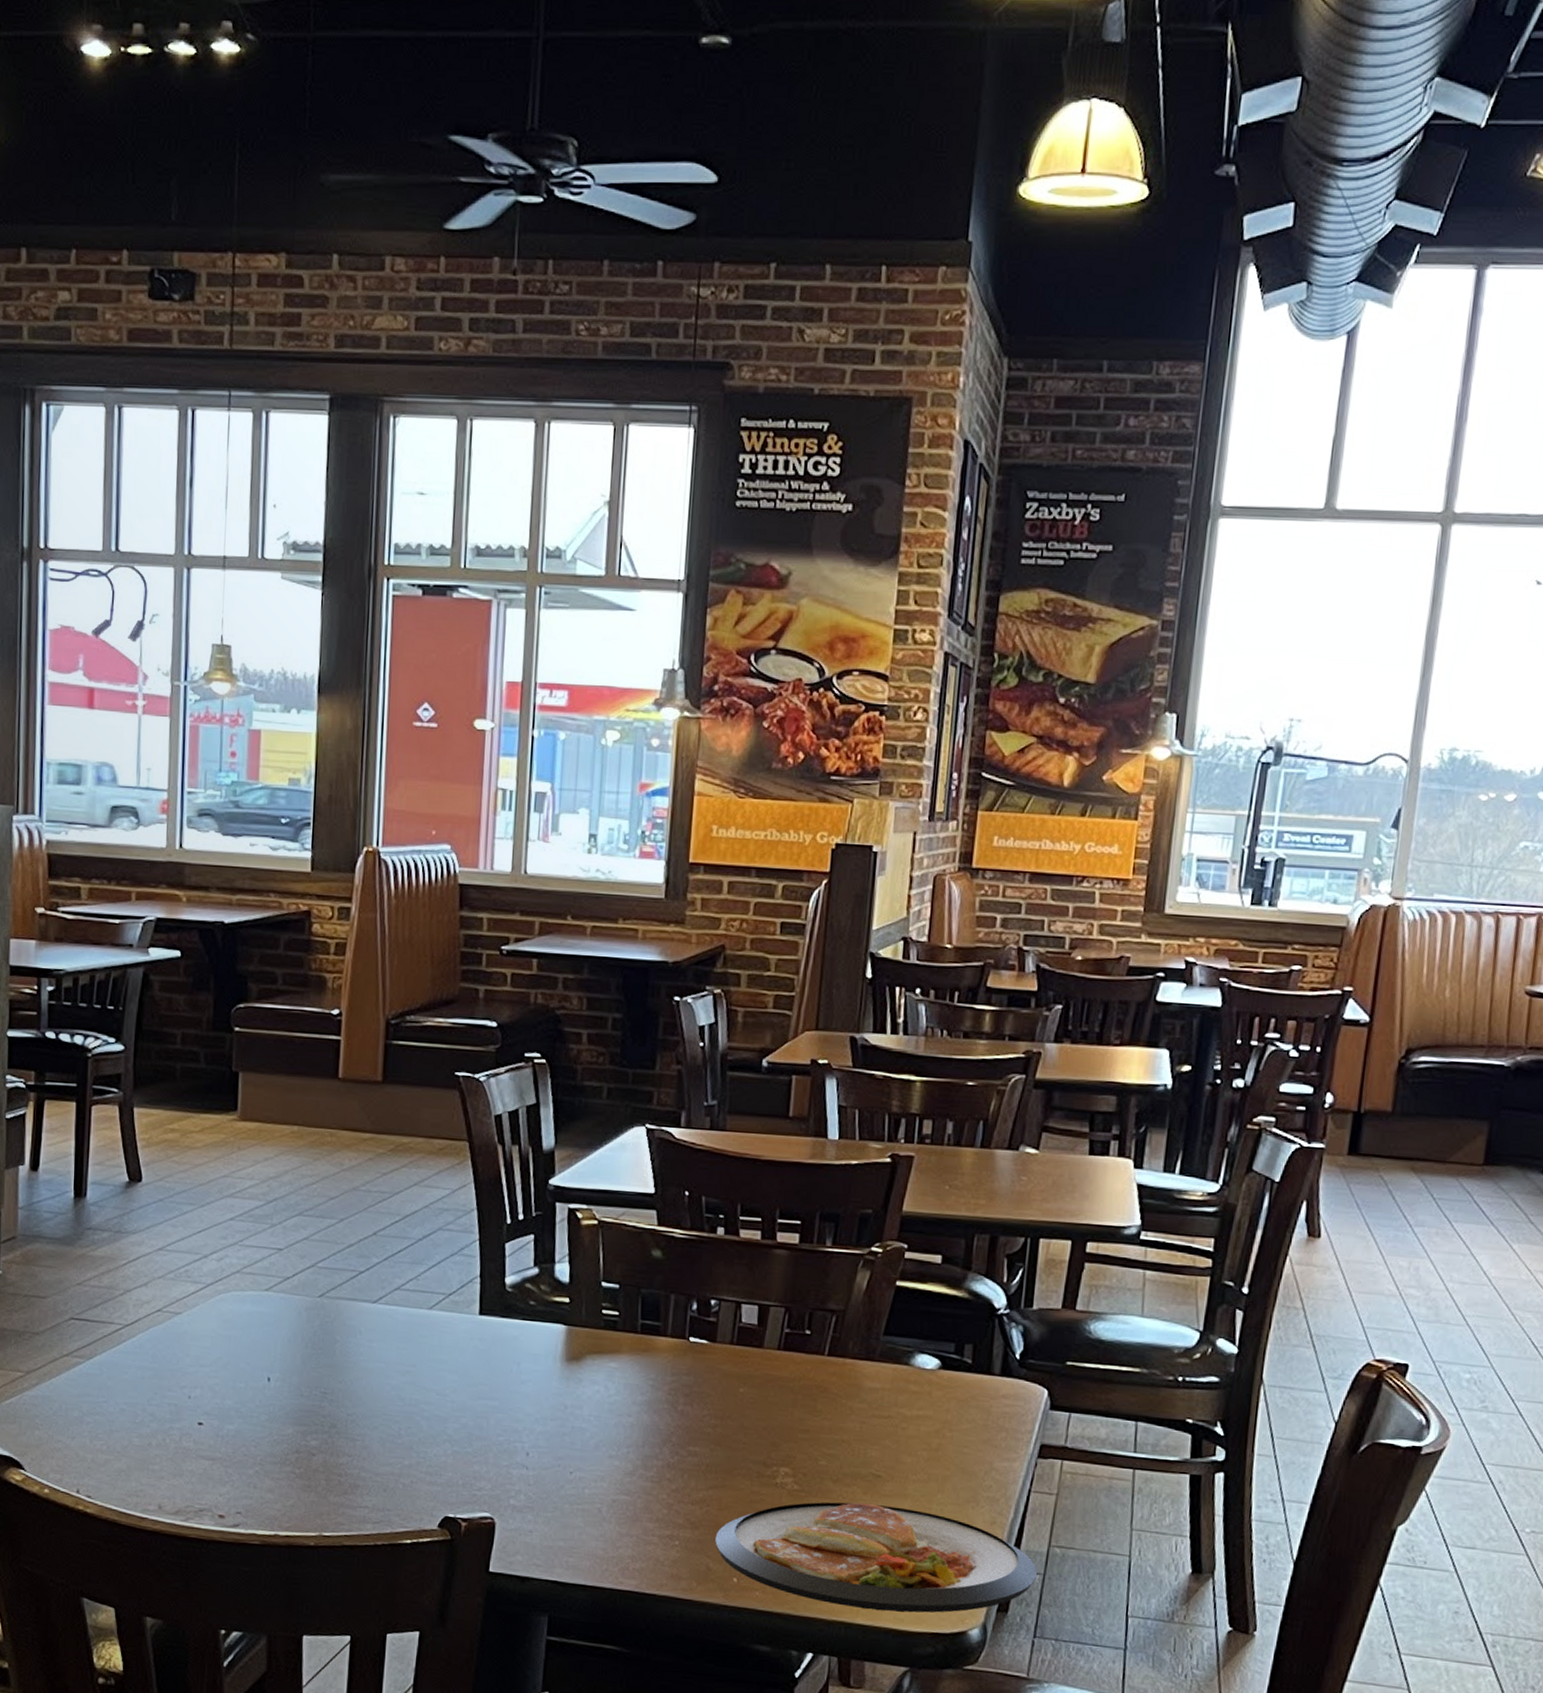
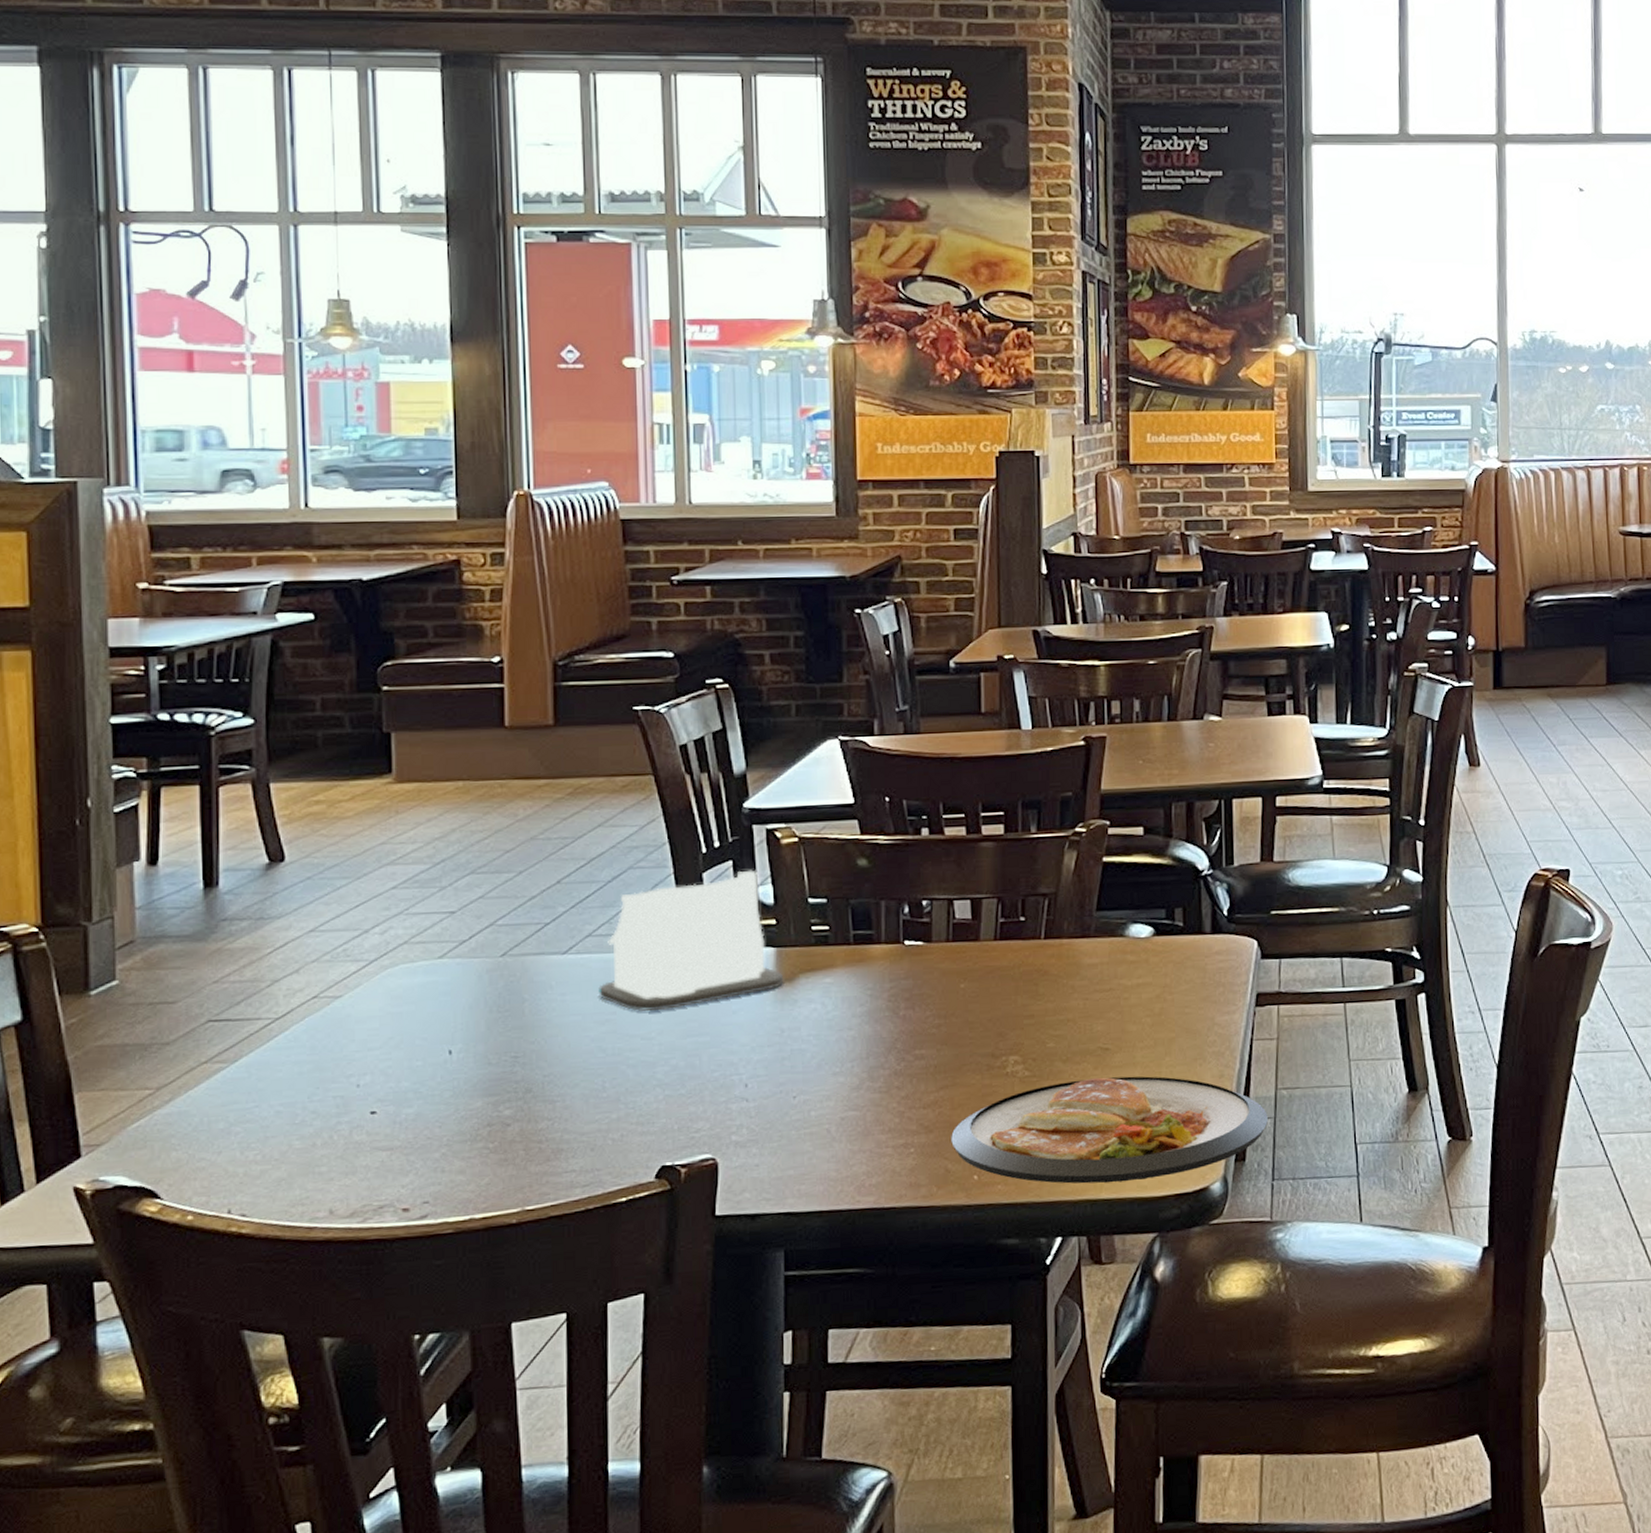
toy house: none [402,1246,572,1370] -> present [598,870,784,1011]

